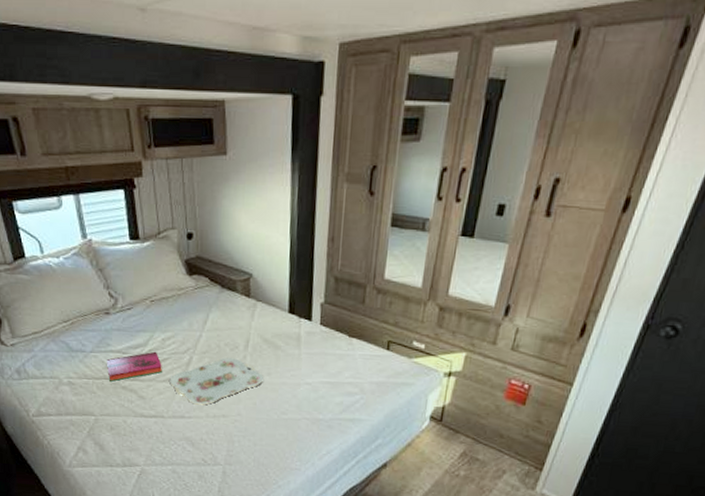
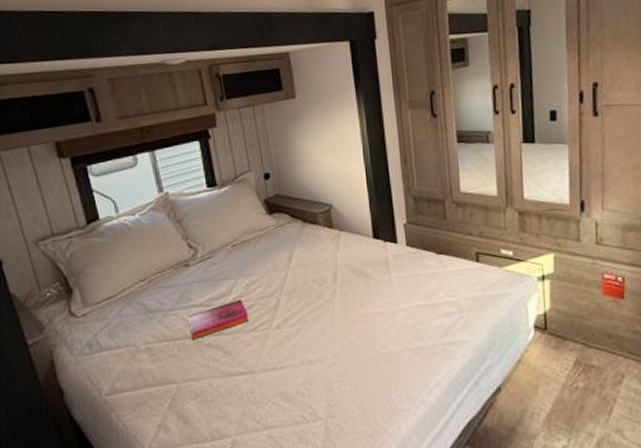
serving tray: present [170,357,265,405] -> none [257,294,358,352]

